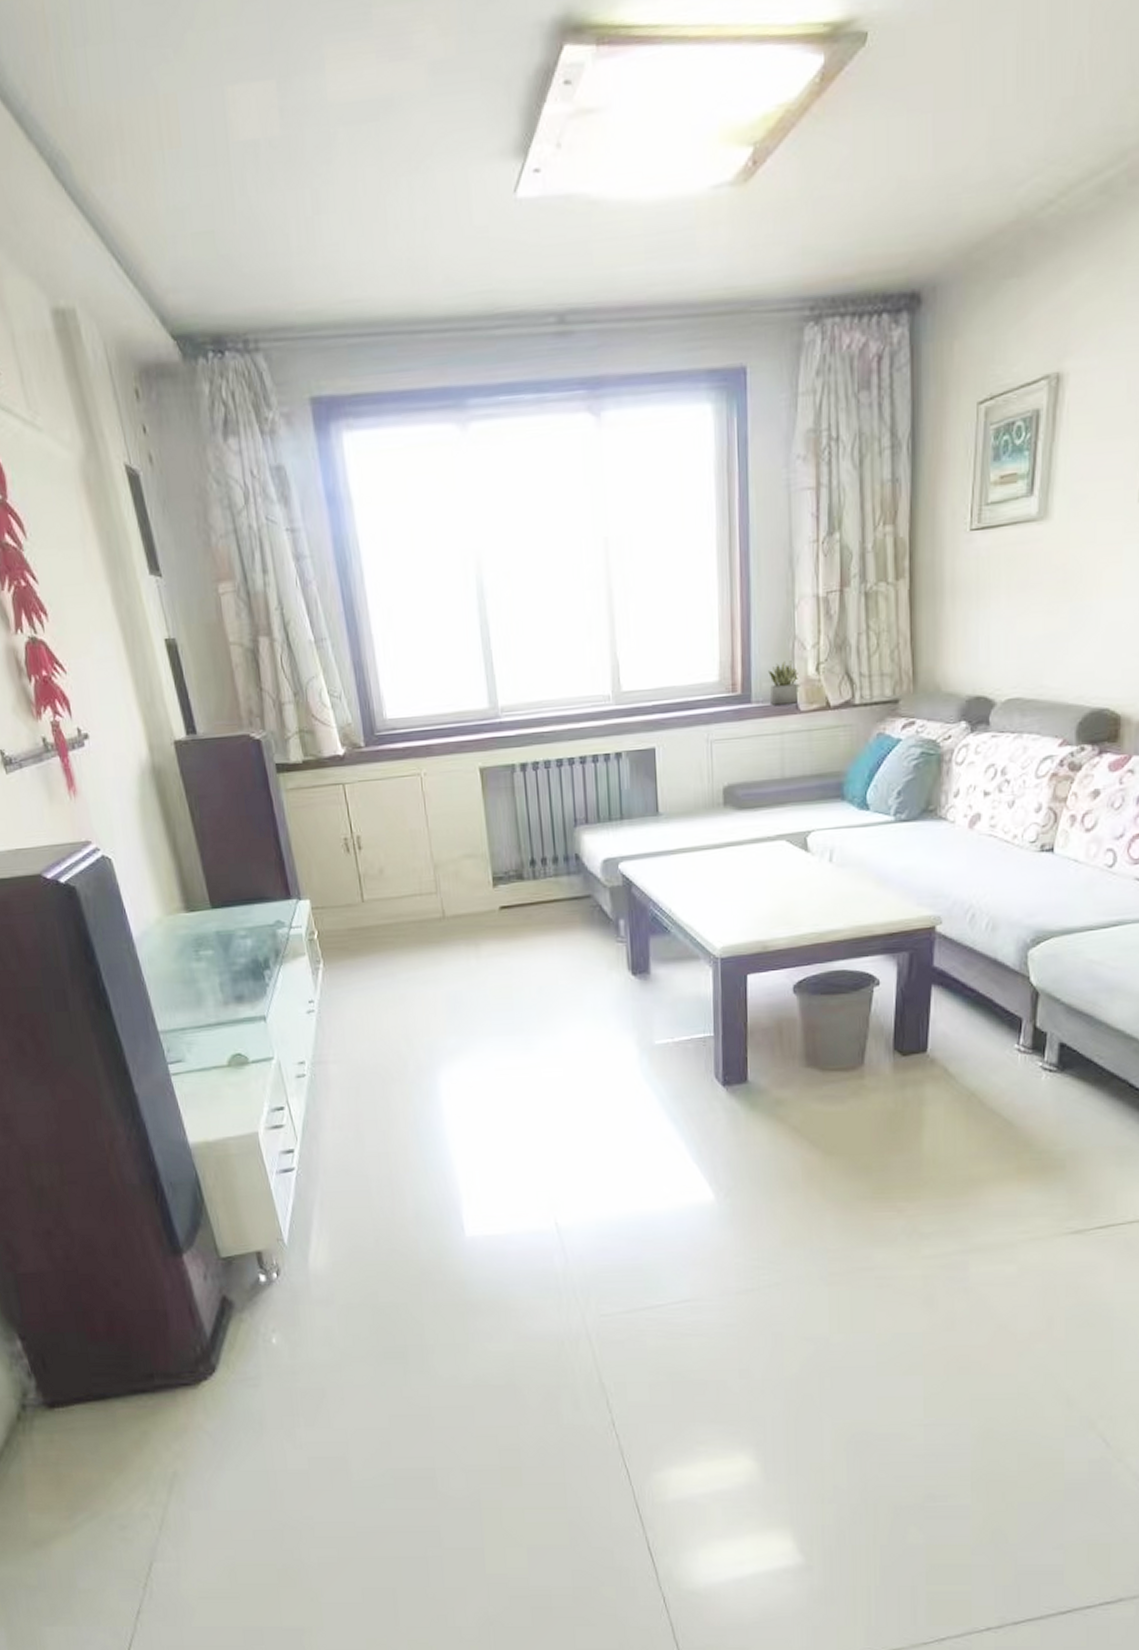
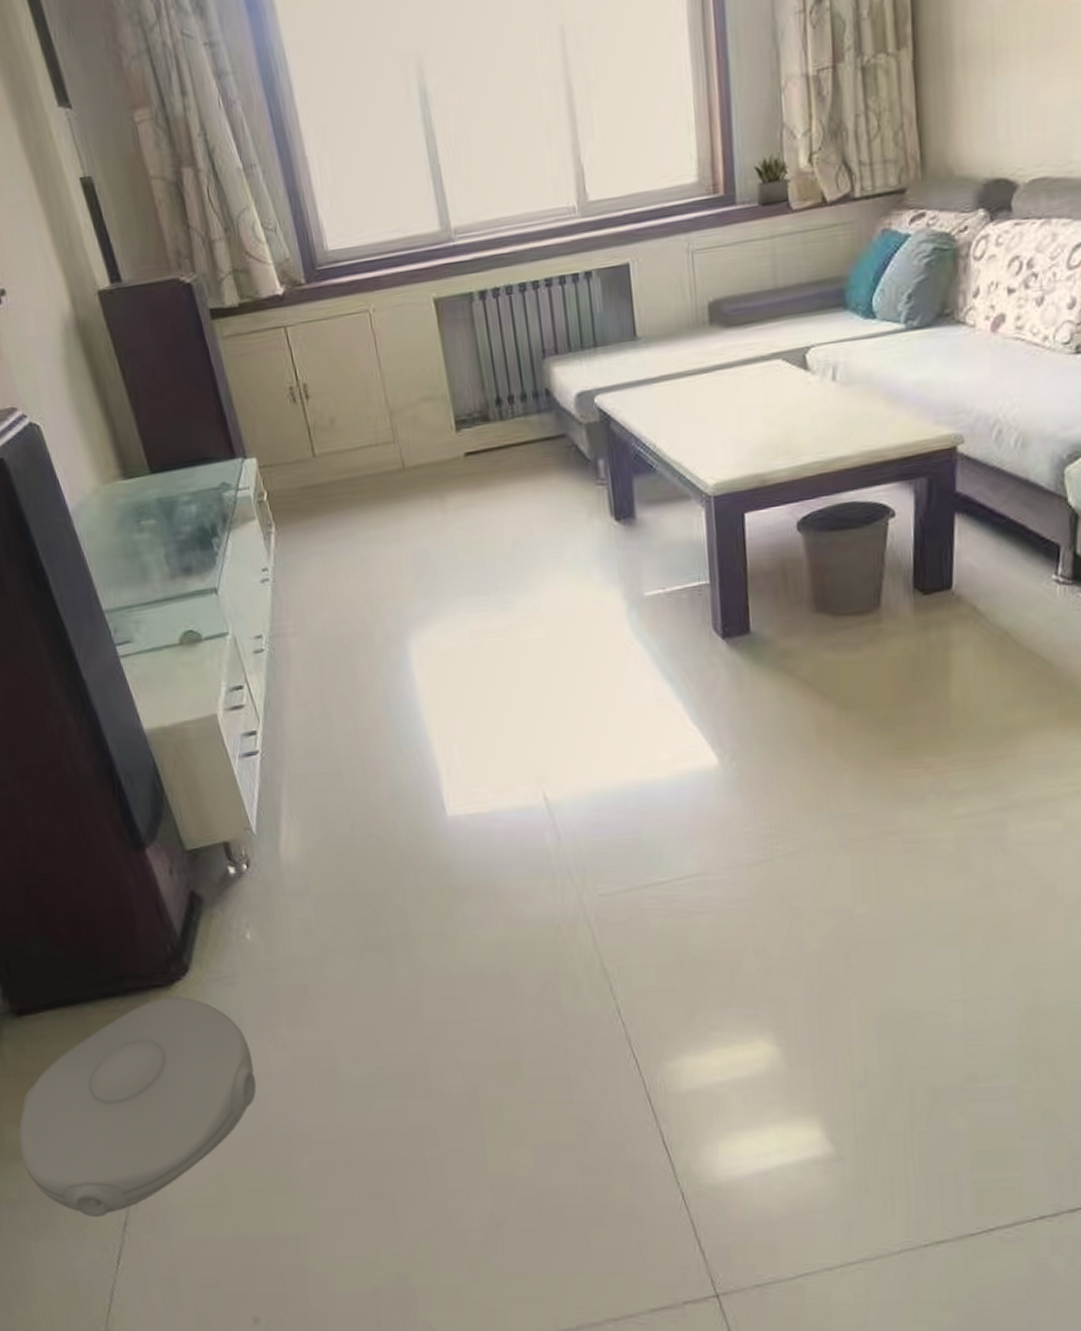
robot vacuum: none [41,1394,272,1605] -> present [18,995,256,1218]

